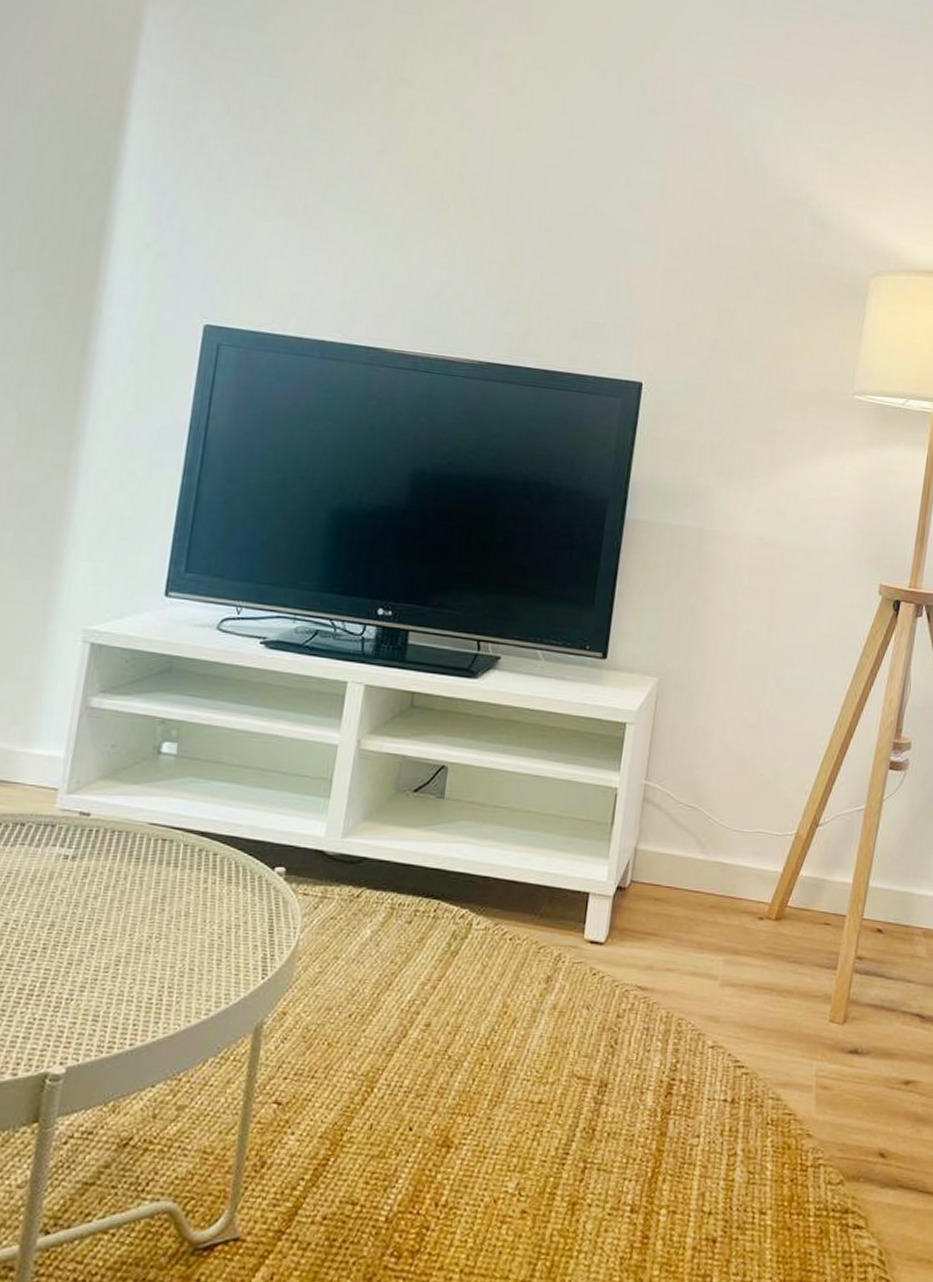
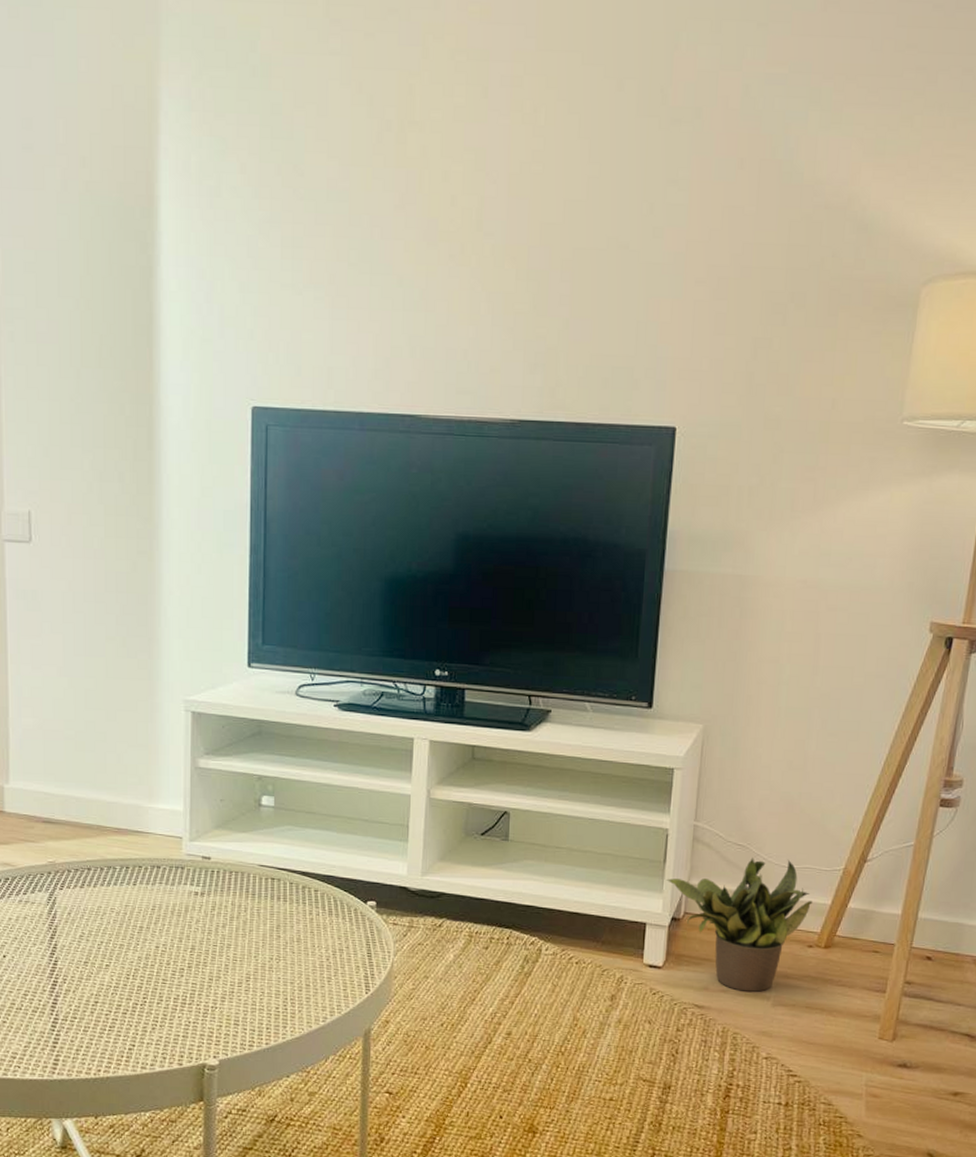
potted plant: none [613,820,764,970] -> present [666,858,813,992]

